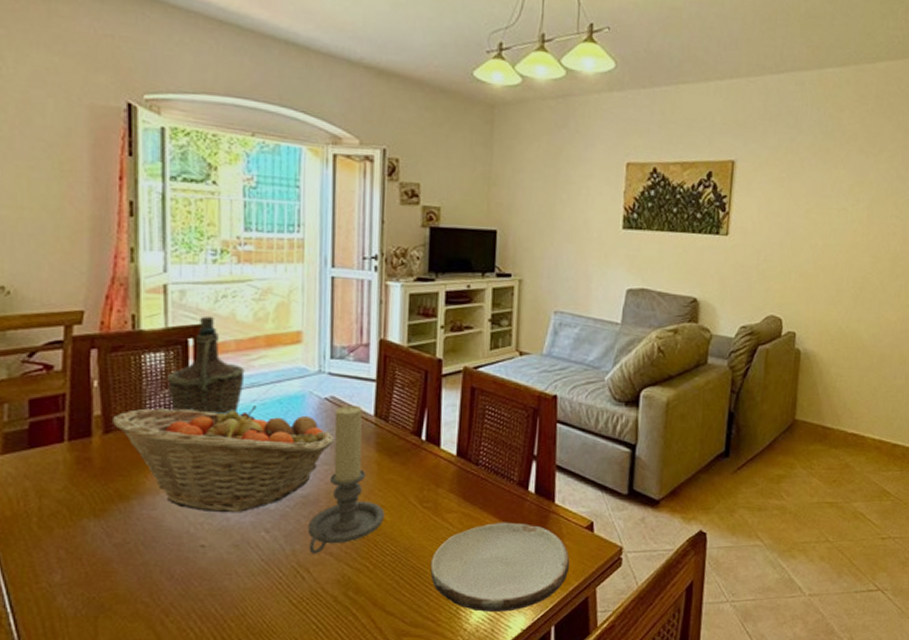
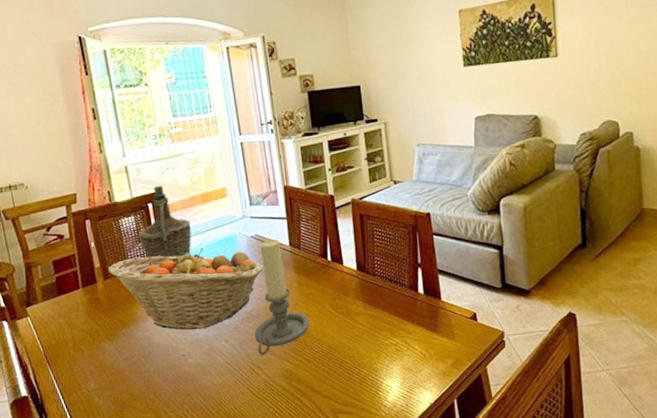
plate: present [430,522,570,612] -> none [350,318,462,391]

